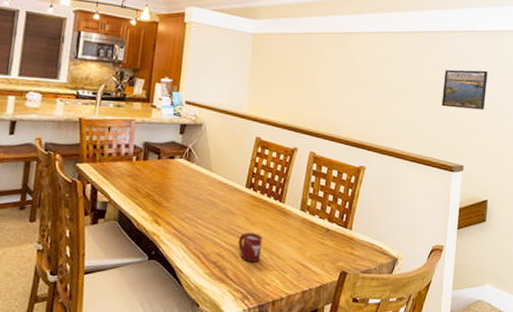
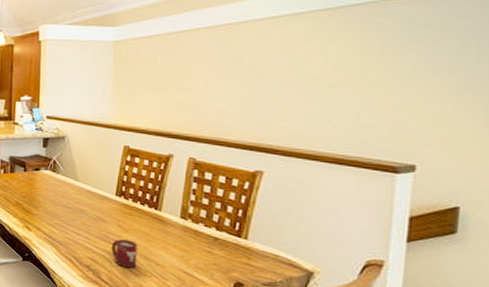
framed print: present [441,69,488,110] -> none [376,42,458,95]

